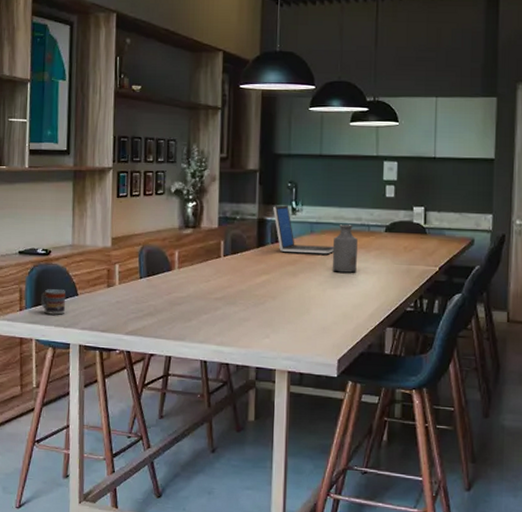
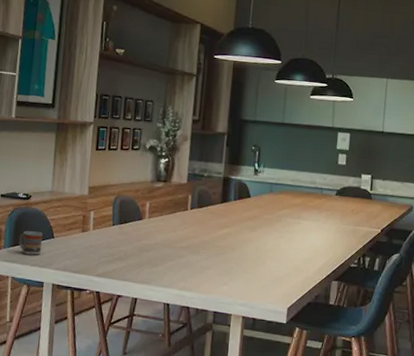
laptop: present [273,205,334,253] -> none [237,166,290,212]
bottle: present [332,224,358,273] -> none [287,186,311,231]

